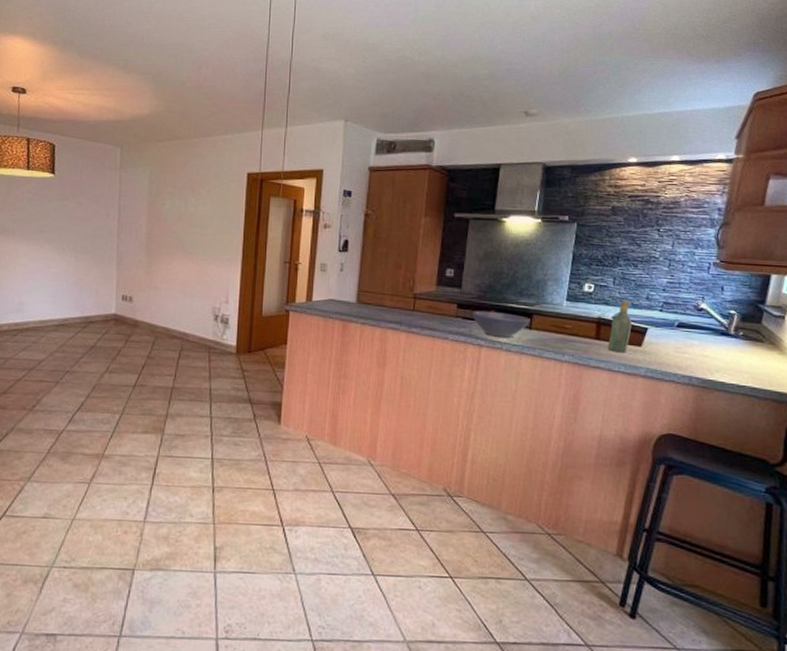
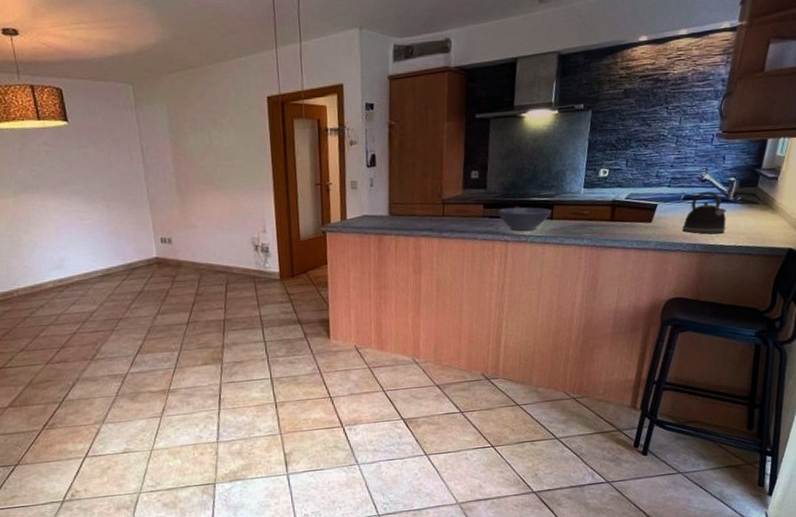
wine bottle: present [607,300,633,353] -> none [621,181,644,231]
kettle: none [676,322,727,369] -> present [682,191,727,235]

